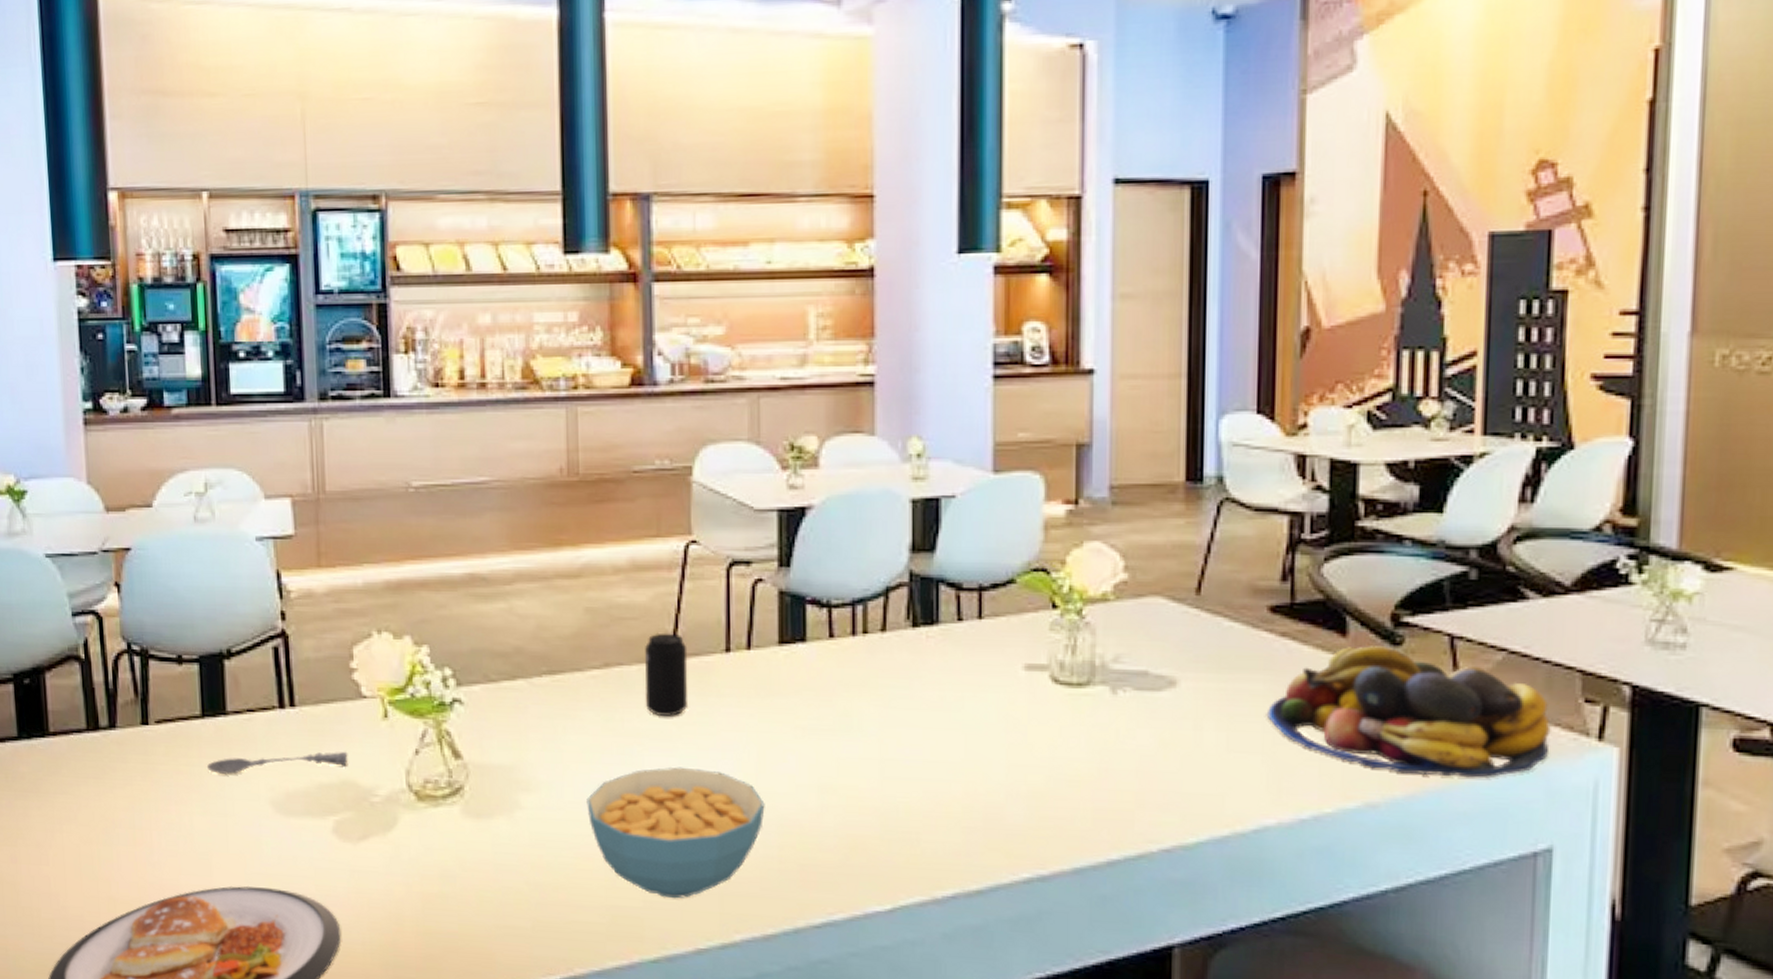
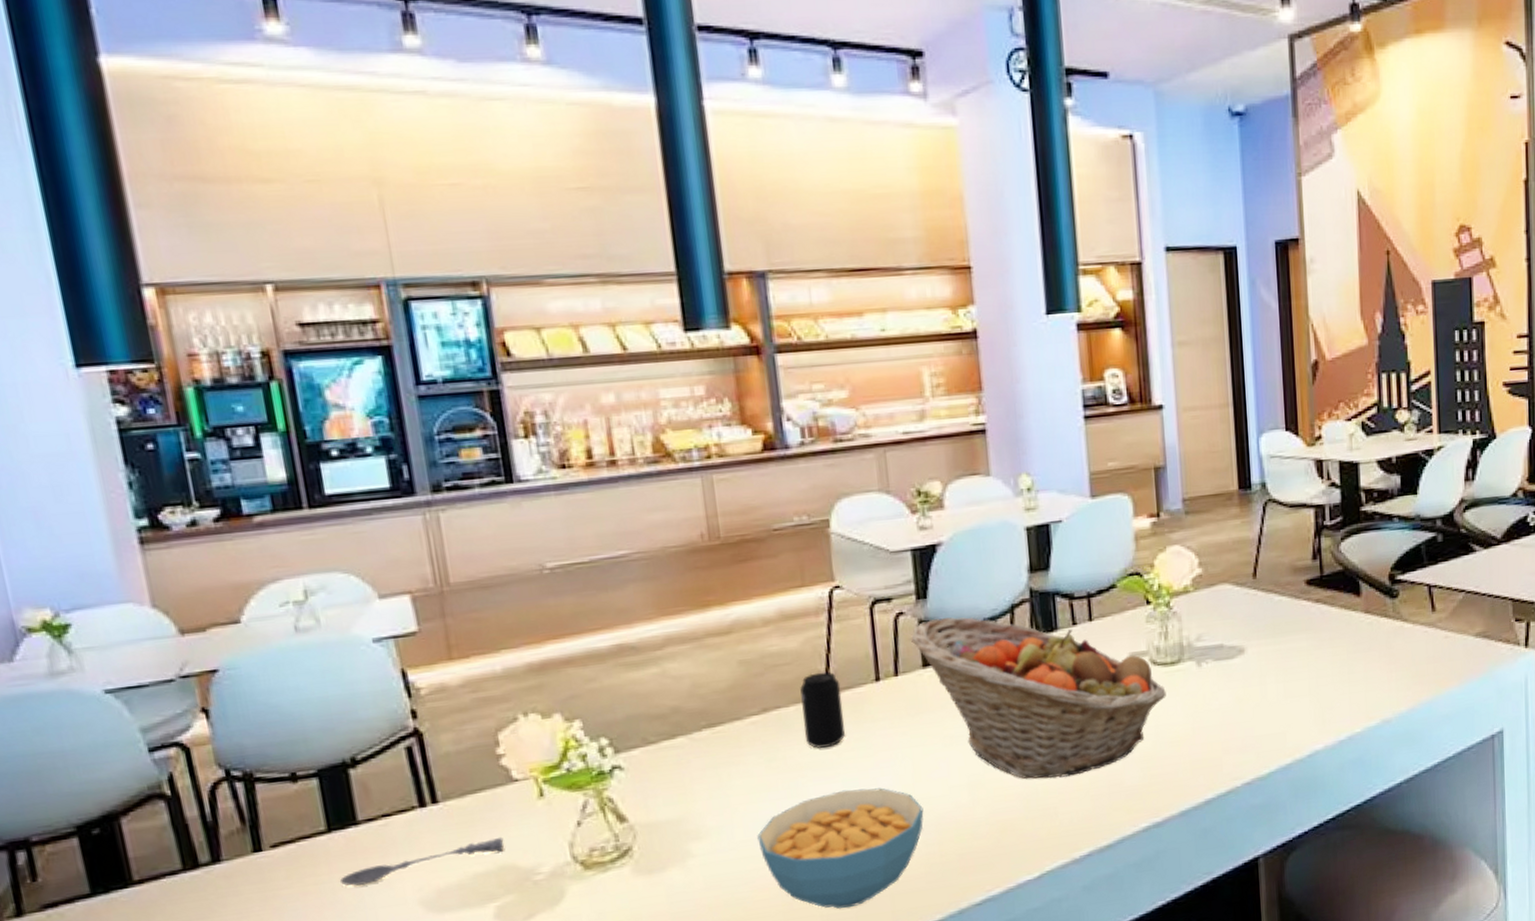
fruit basket: none [769,592,1068,800] -> present [911,617,1166,779]
fruit bowl: present [1268,646,1551,779] -> none [1311,600,1496,693]

